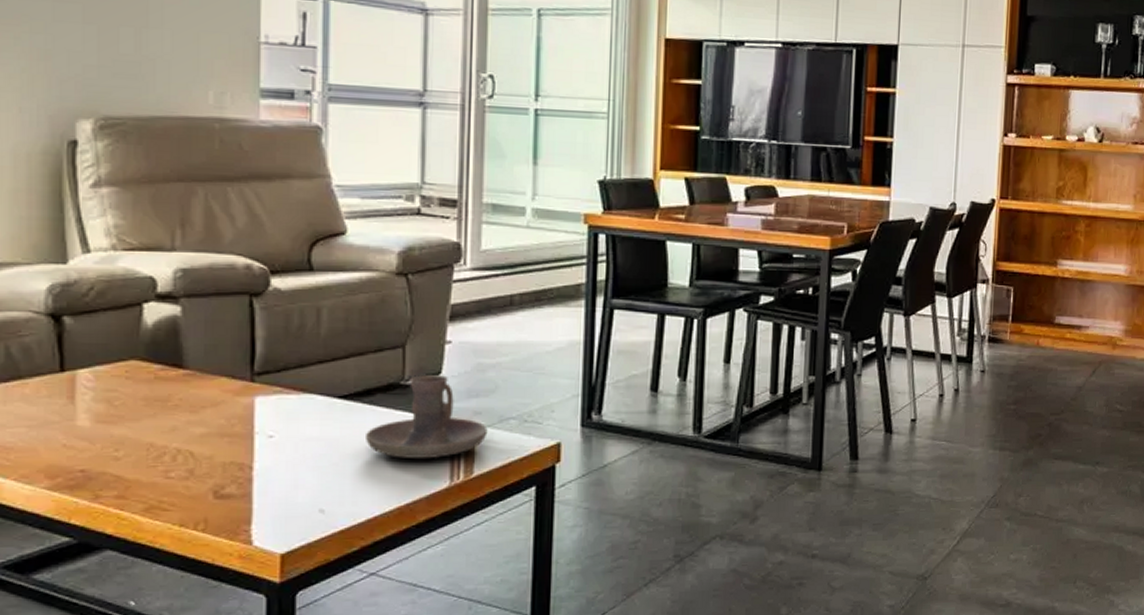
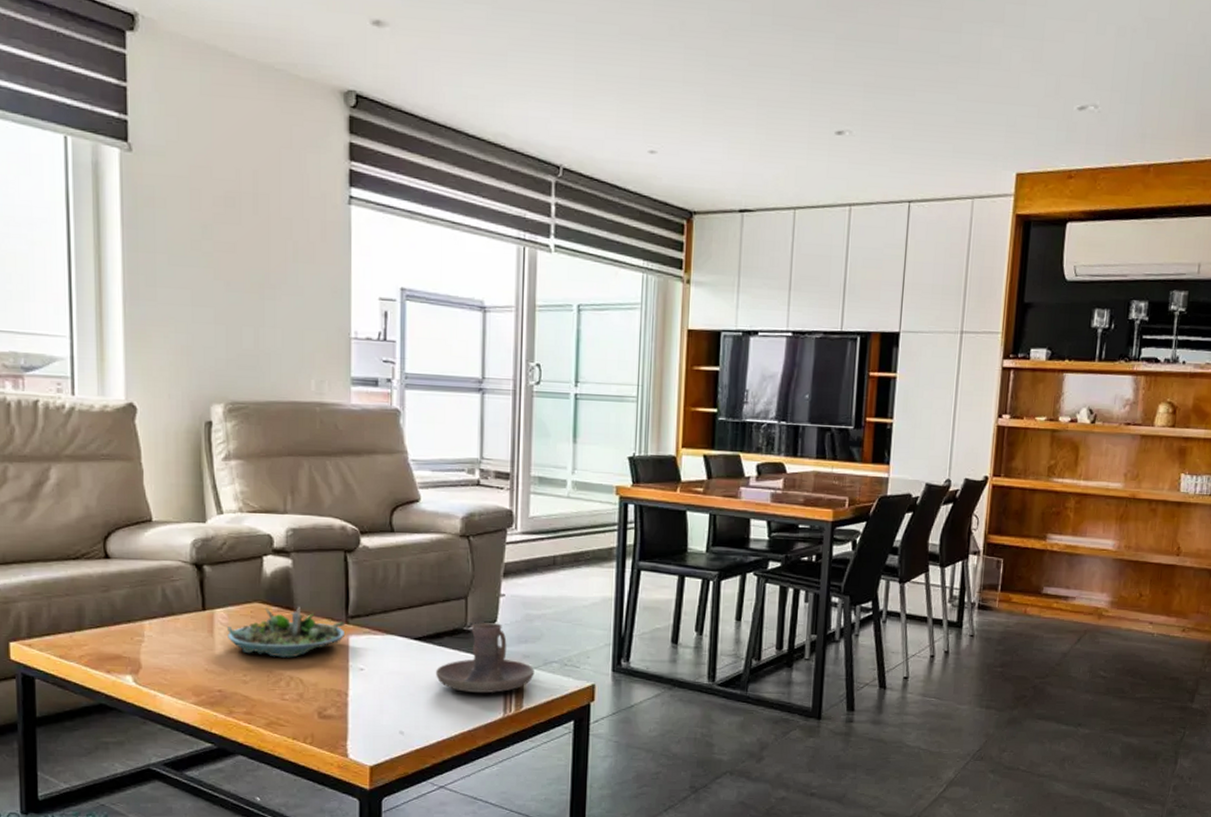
succulent planter: none [94,362,251,426] -> present [227,606,346,658]

